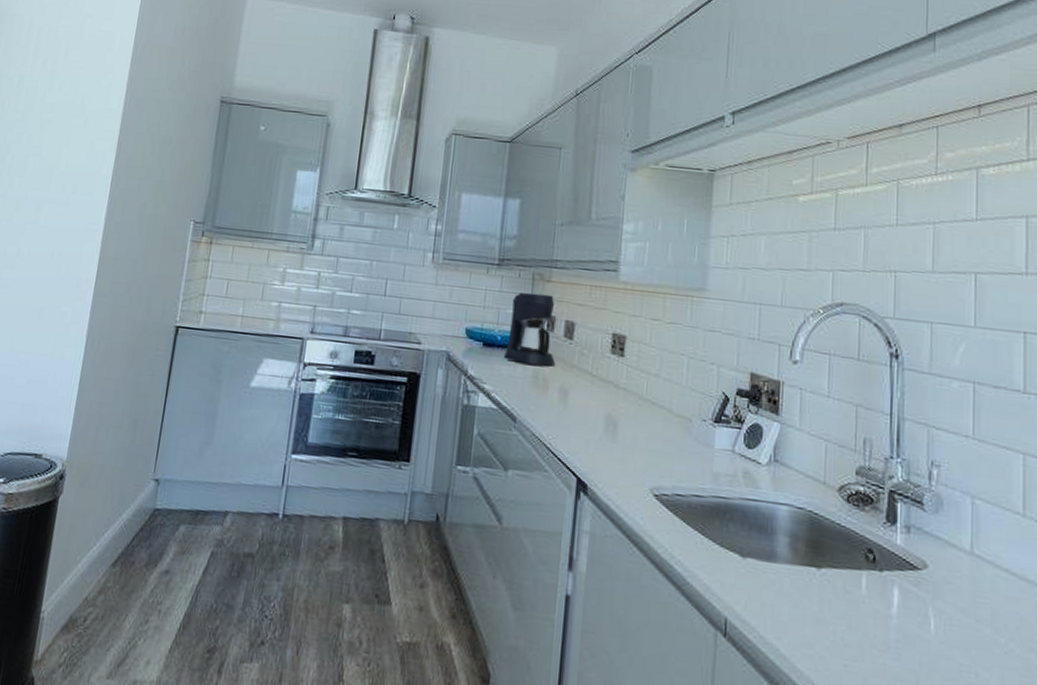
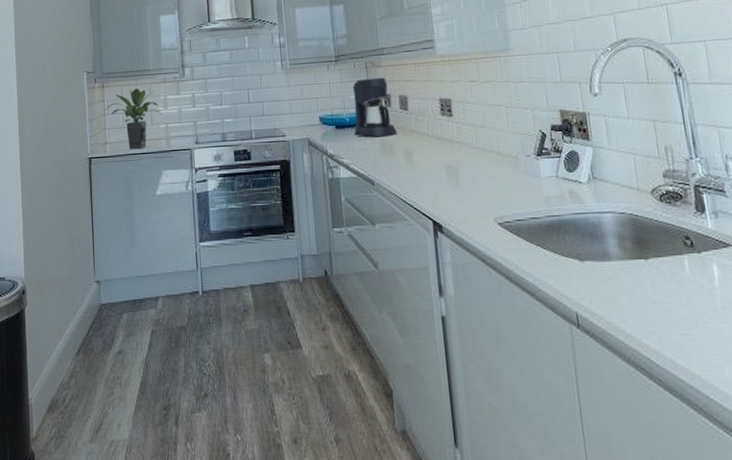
potted plant: none [208,252,277,328] -> present [105,88,163,150]

